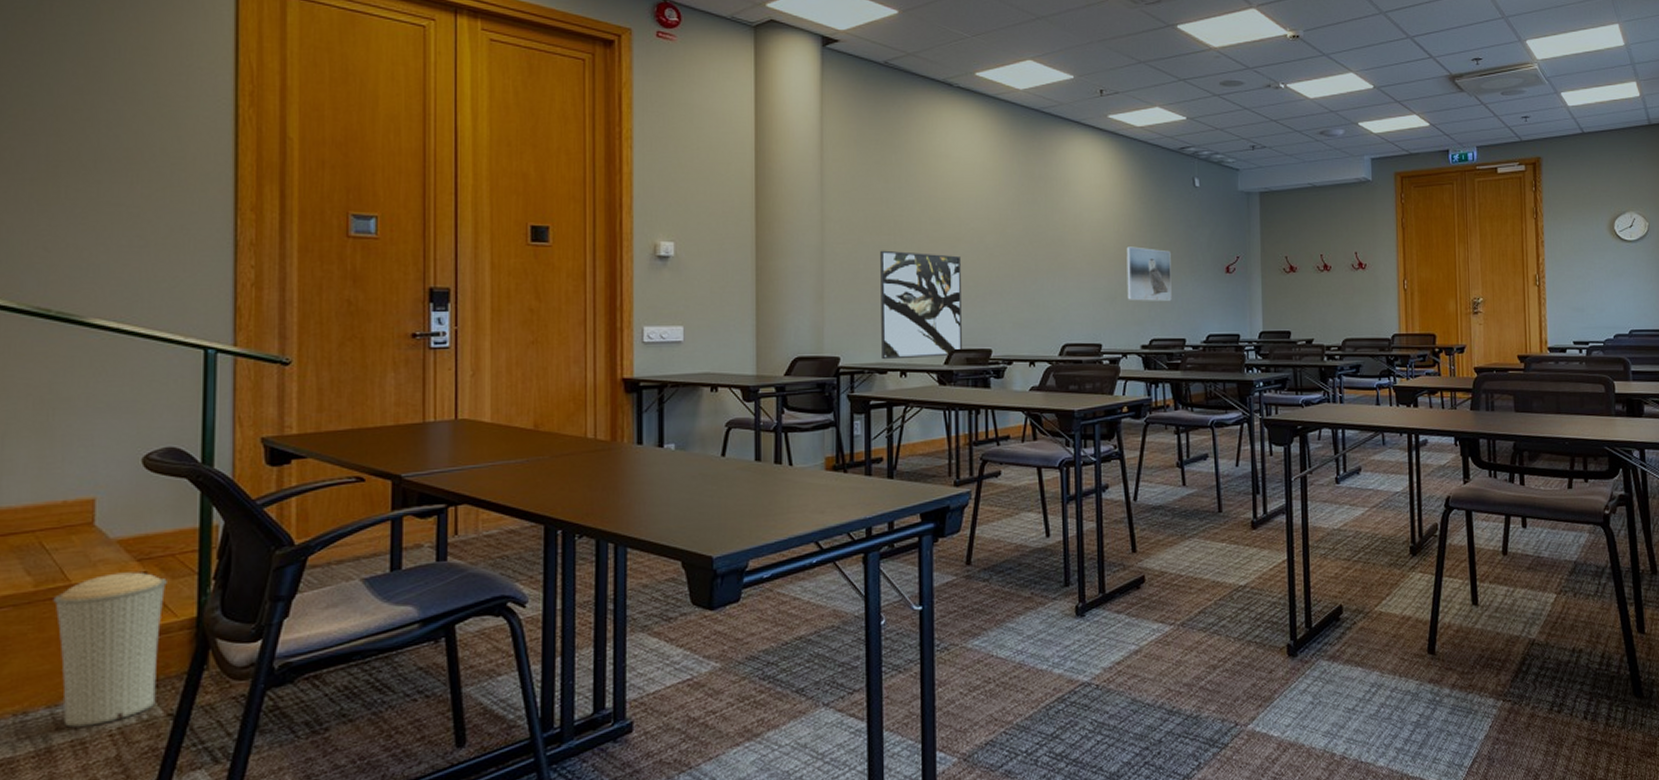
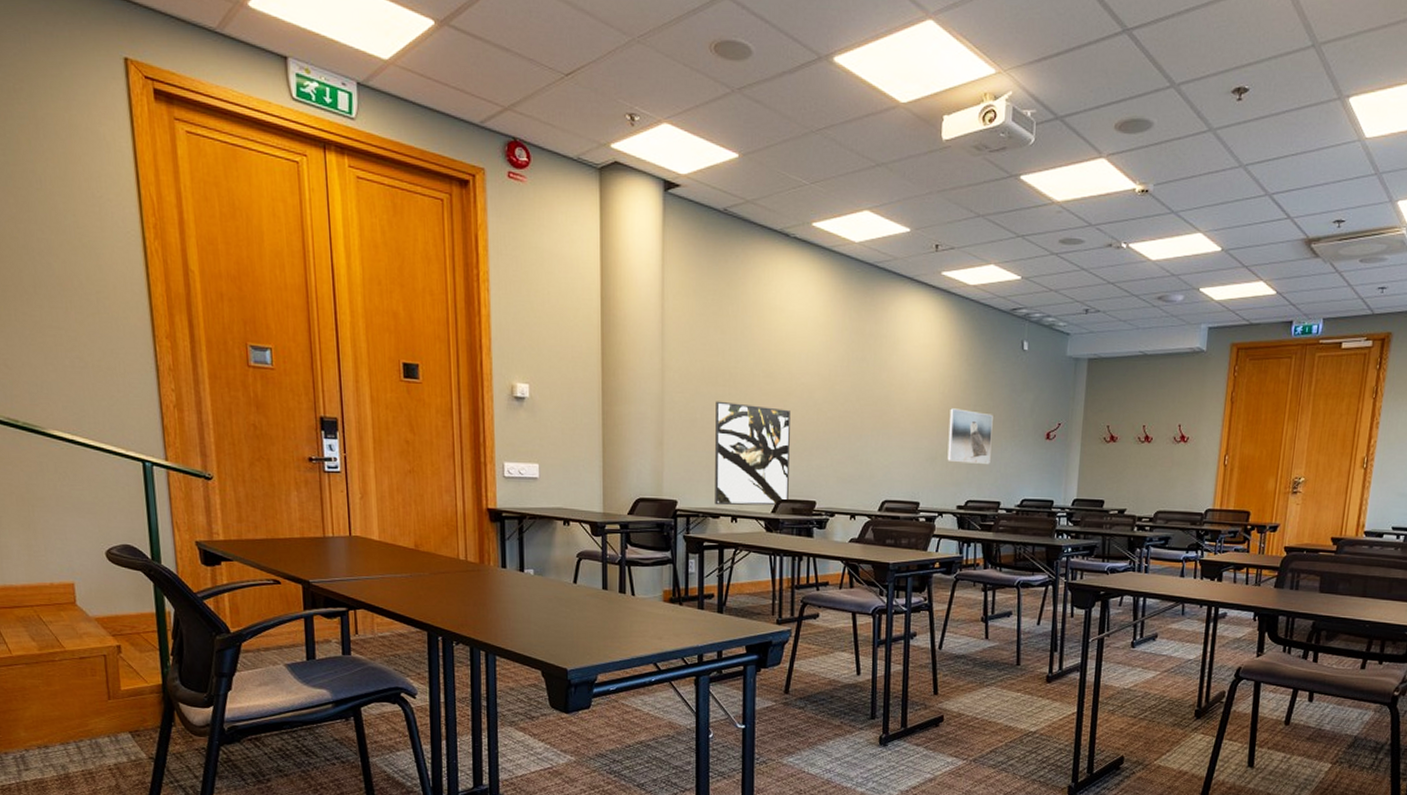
trash can: present [53,572,167,728] -> none [54,644,140,761]

